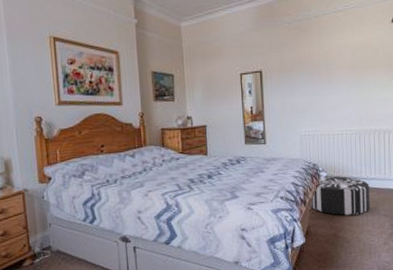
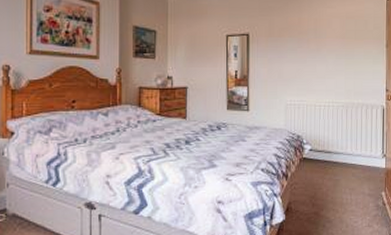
pouf: present [309,176,370,216] -> none [291,150,355,193]

